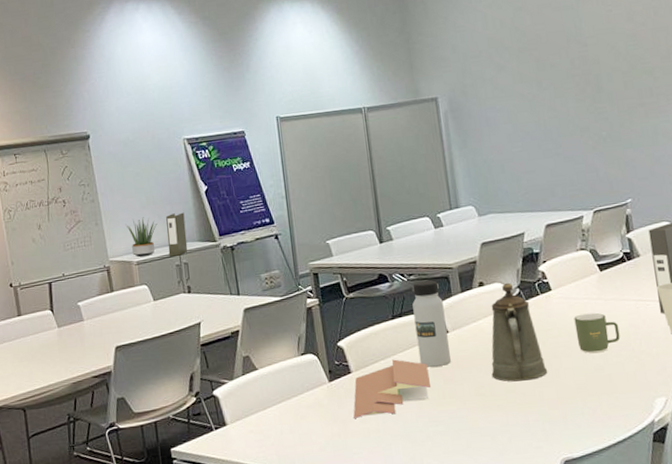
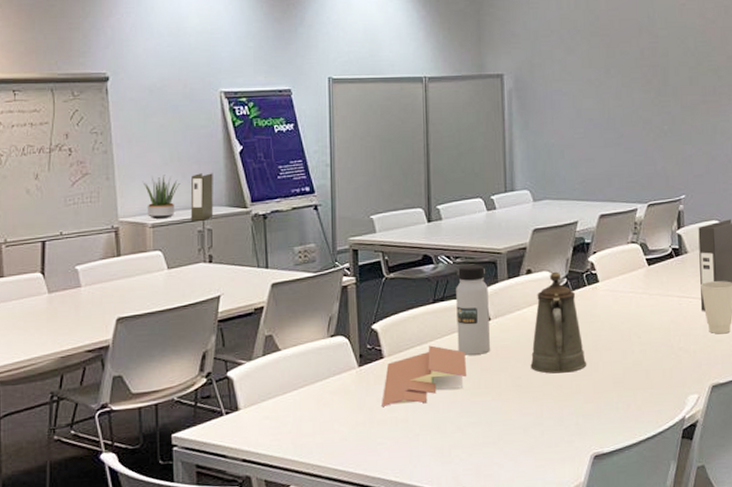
mug: present [574,313,620,354] -> none [618,307,661,348]

